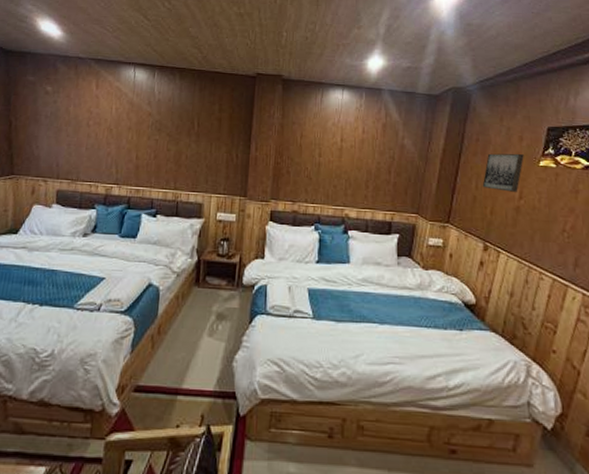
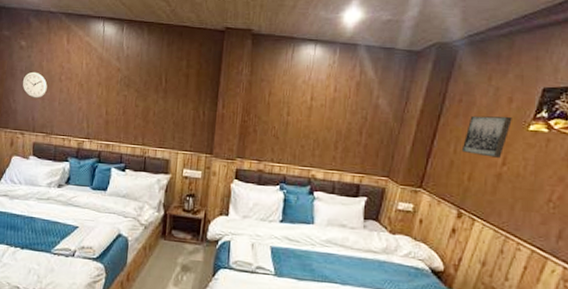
wall clock: none [46,117,74,144] -> present [22,71,47,99]

